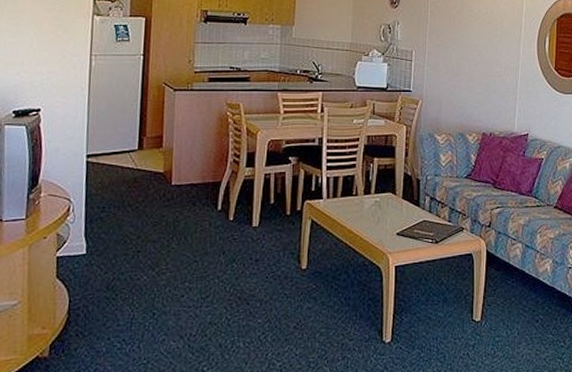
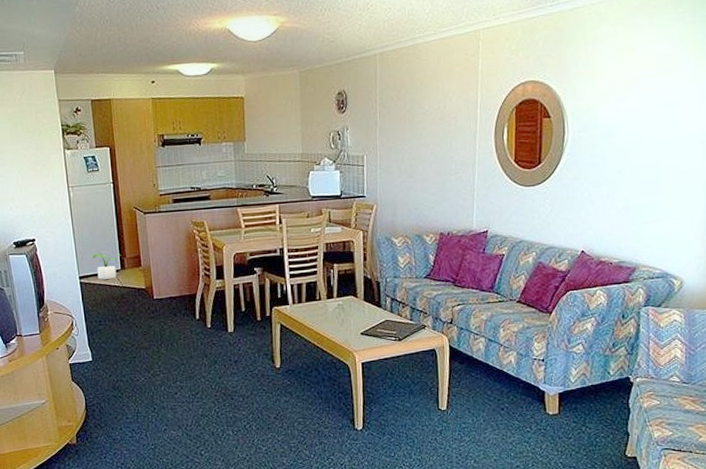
potted plant: none [106,130,141,160] -> present [92,253,122,280]

